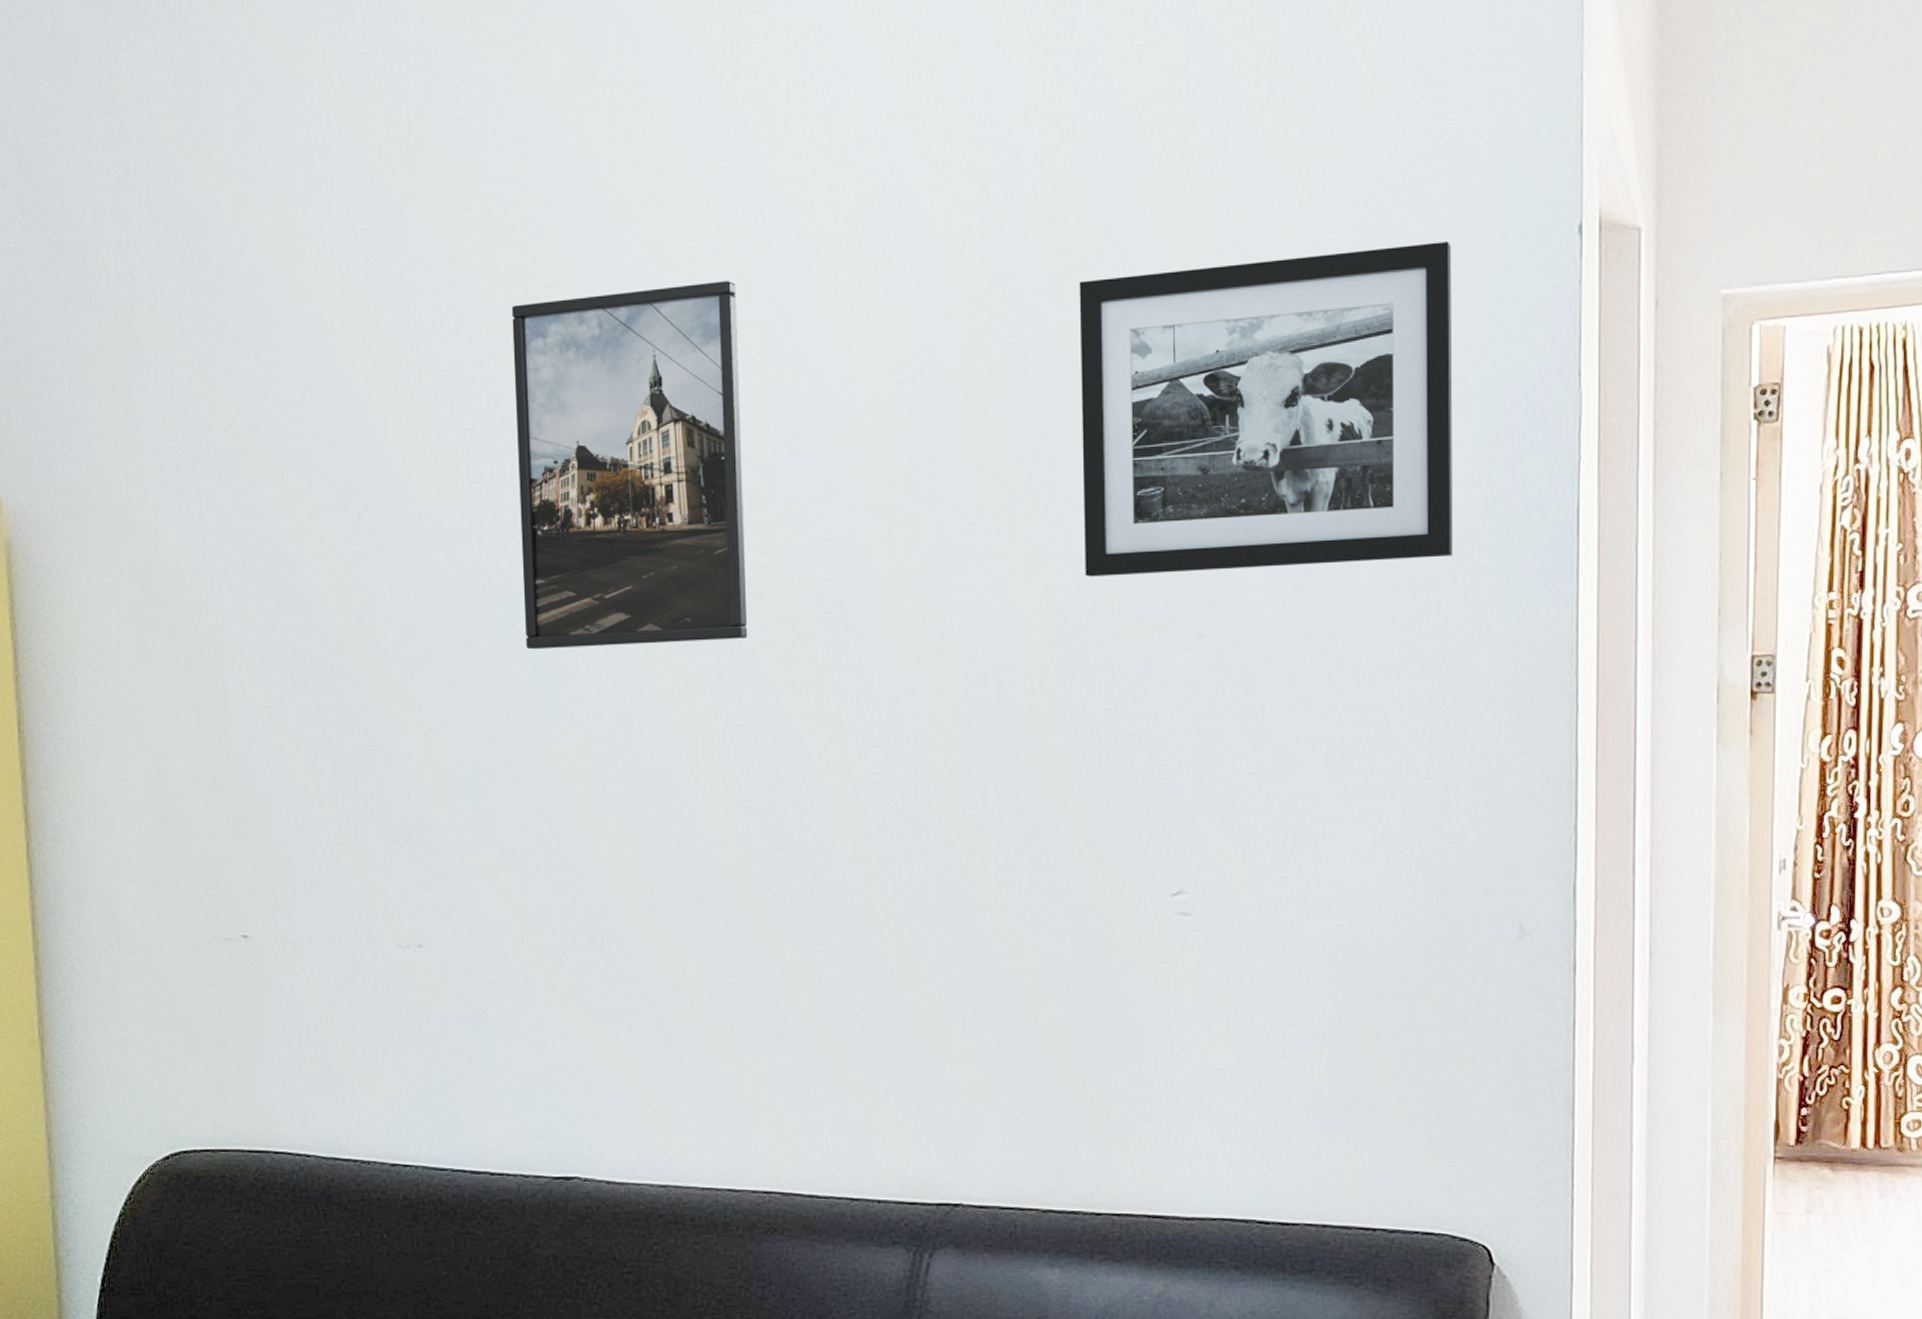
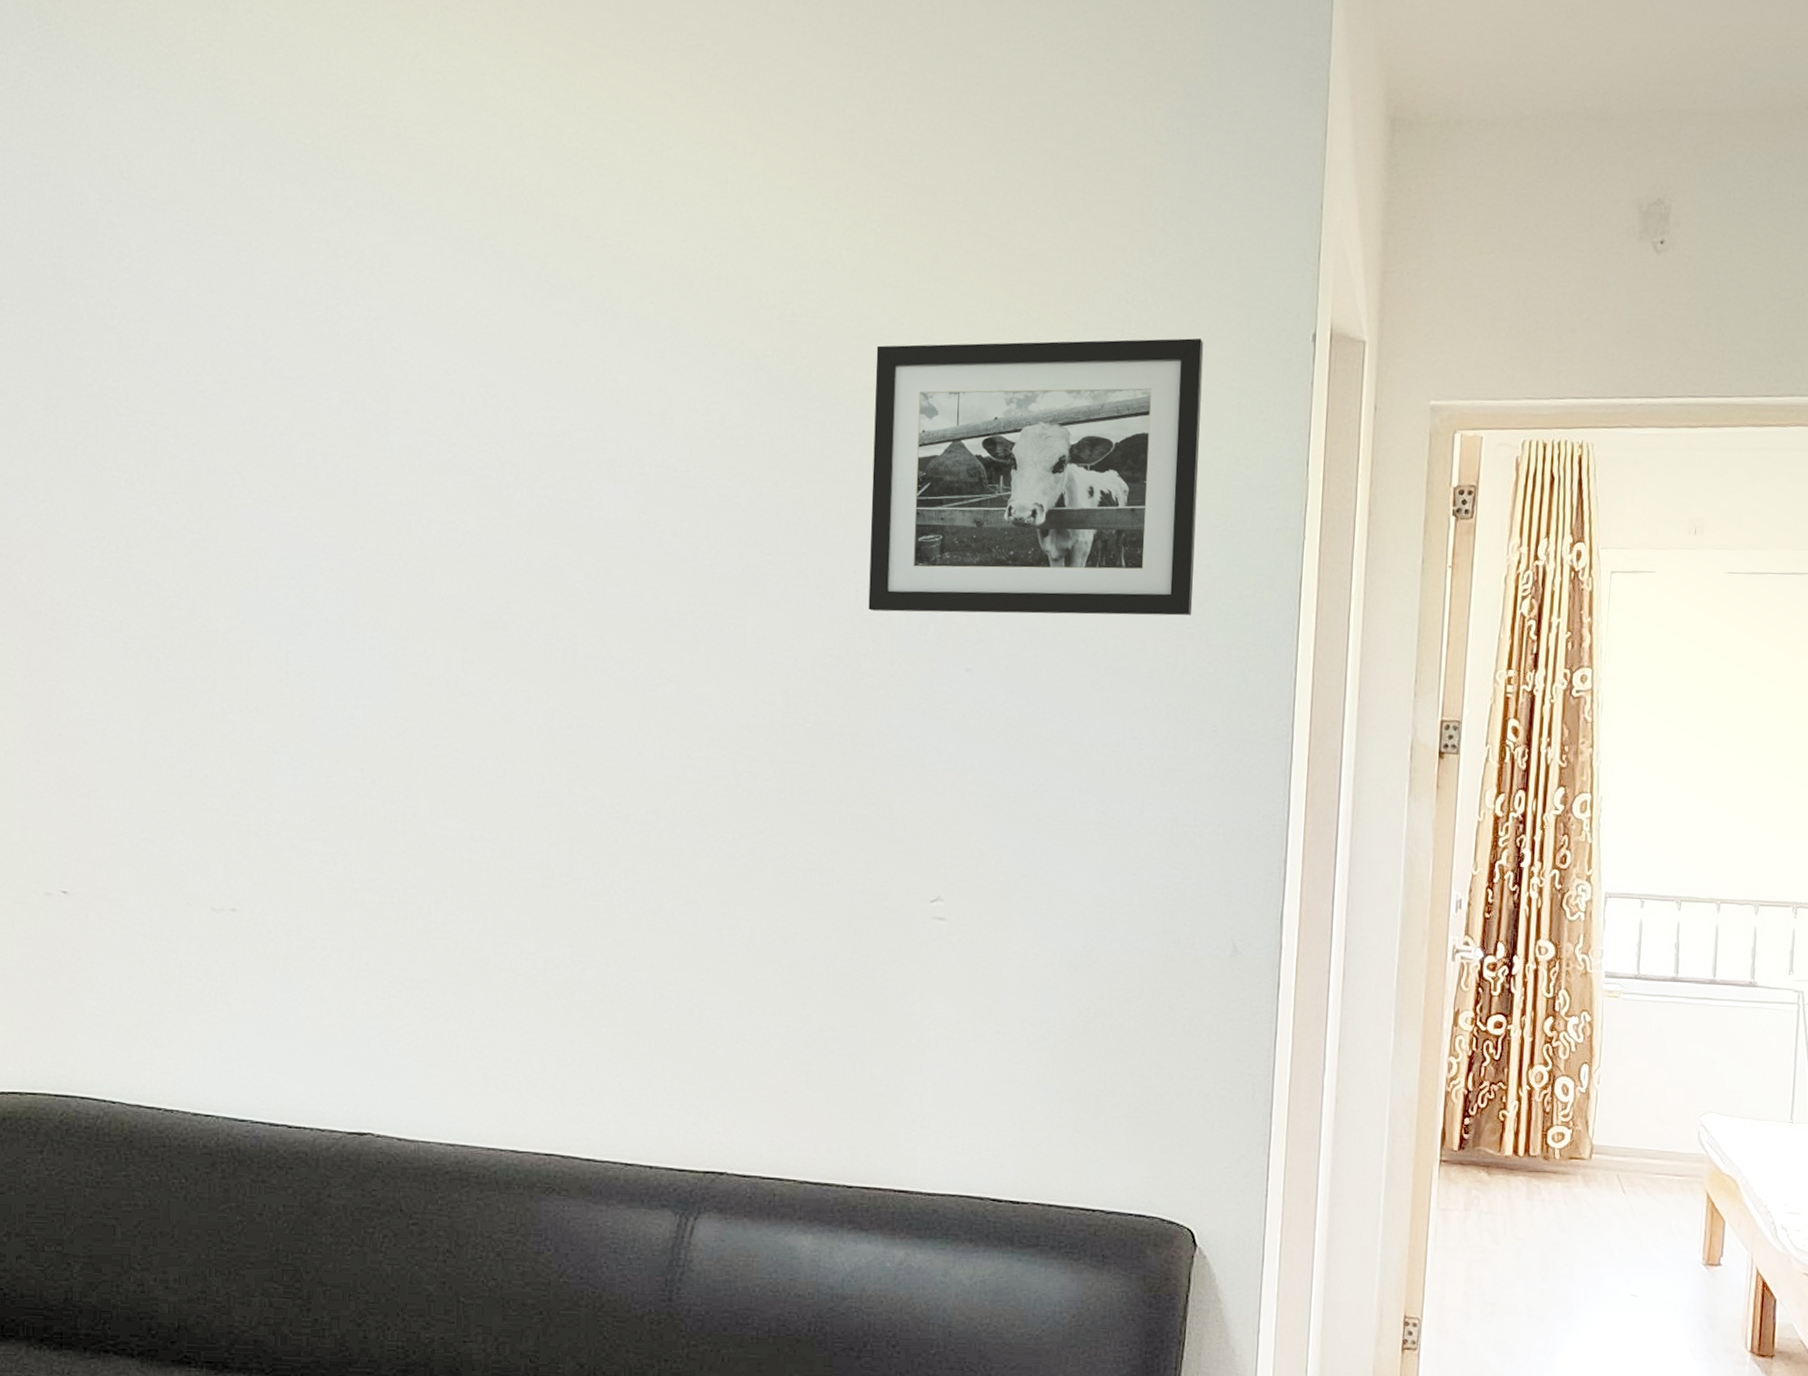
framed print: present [511,281,748,650] -> none [351,317,566,646]

